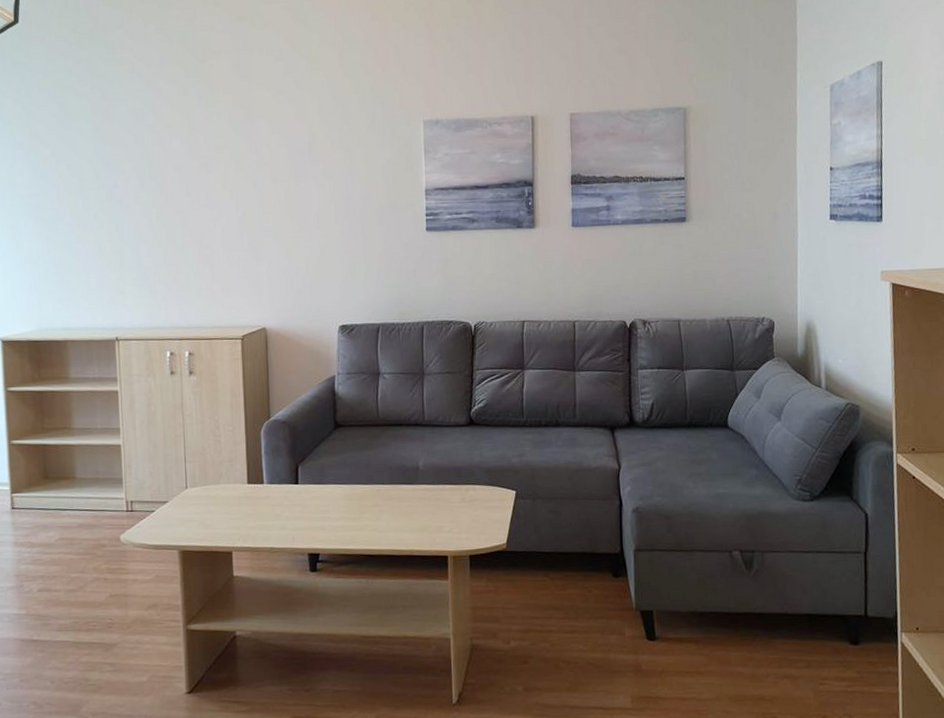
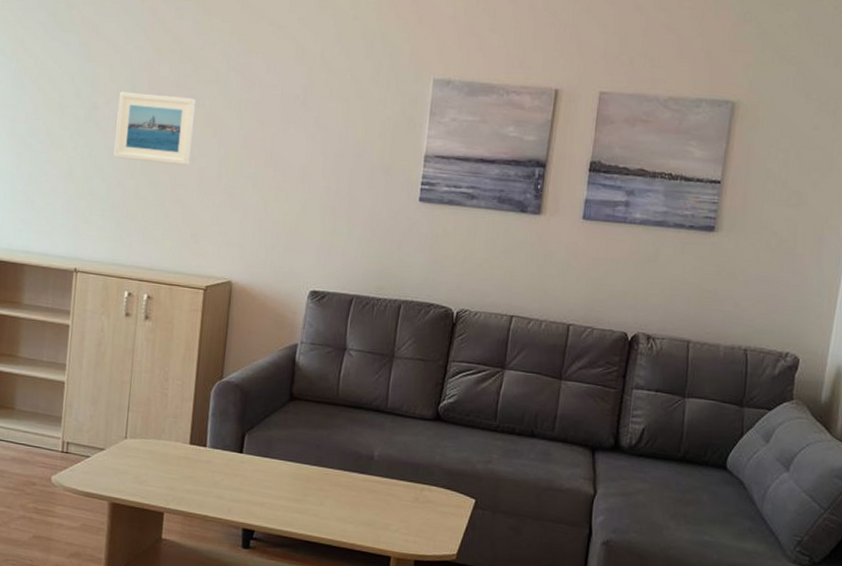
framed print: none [137,165,212,230] -> present [113,92,196,166]

